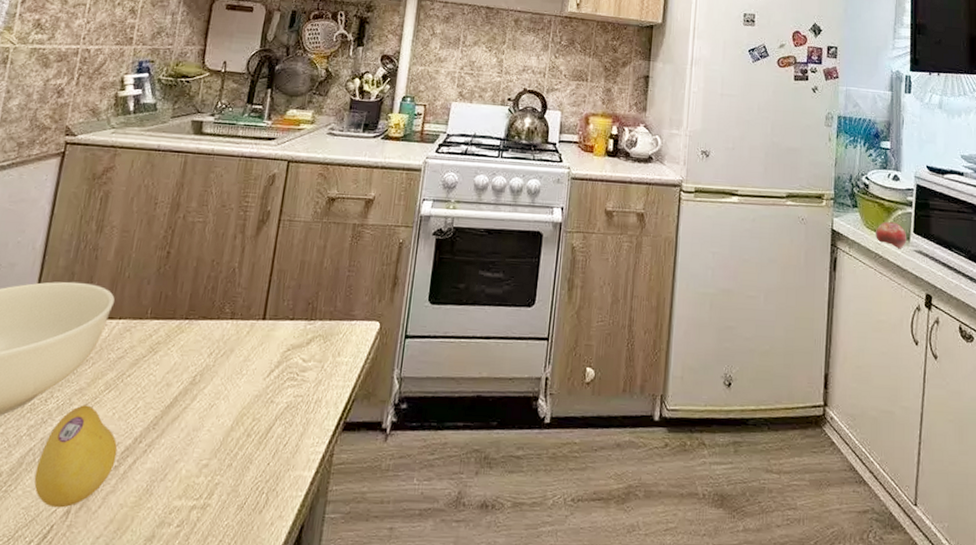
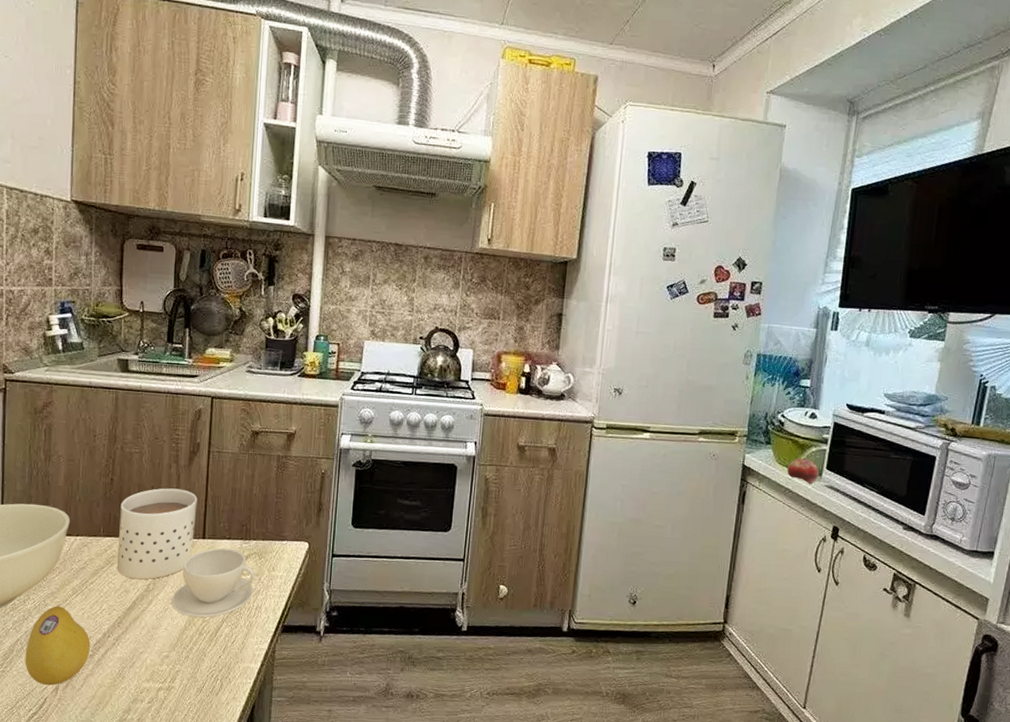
mug: none [160,261,262,370] -> present [116,488,198,580]
teacup: none [219,330,318,416] -> present [172,547,255,618]

